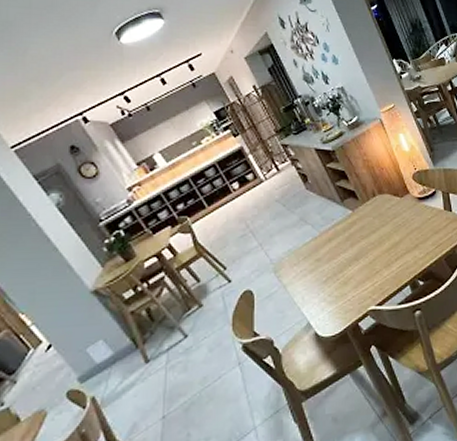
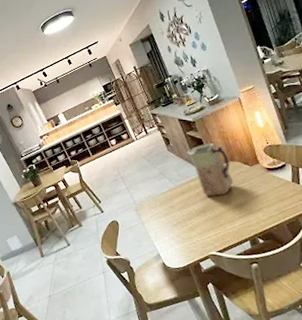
vase: none [329,175,385,240] -> present [187,143,234,197]

